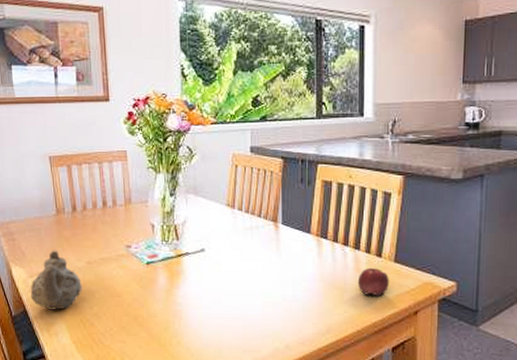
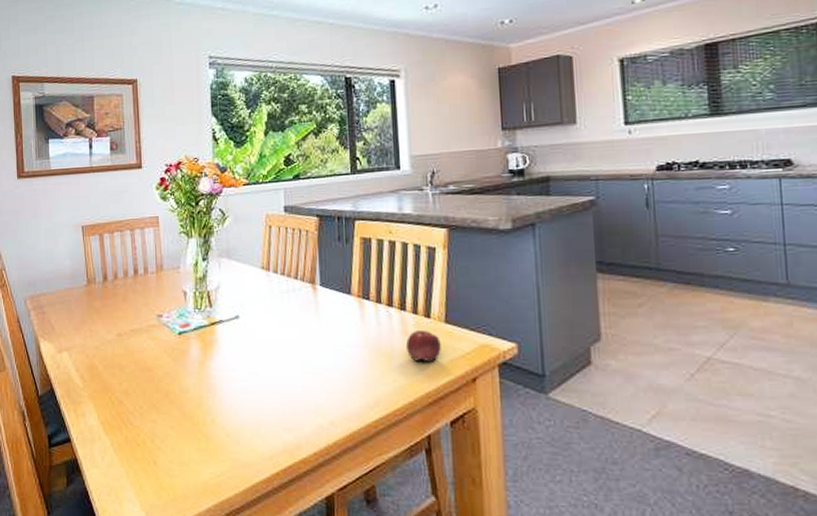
teapot: present [30,250,82,311] -> none [58,322,111,389]

